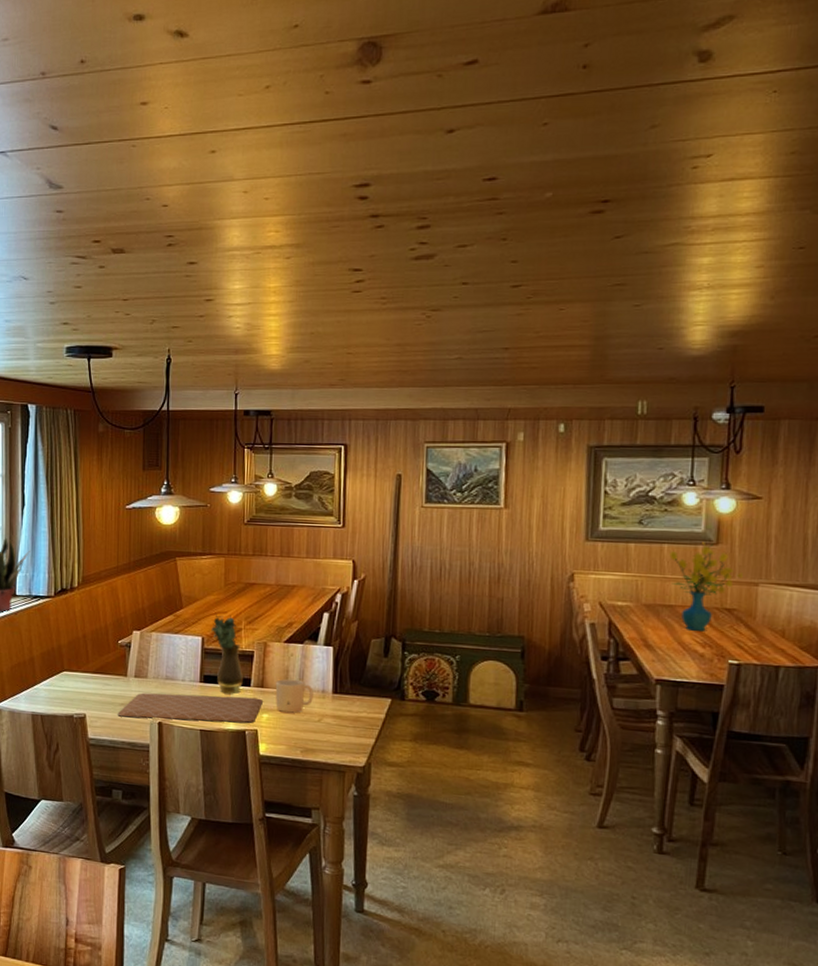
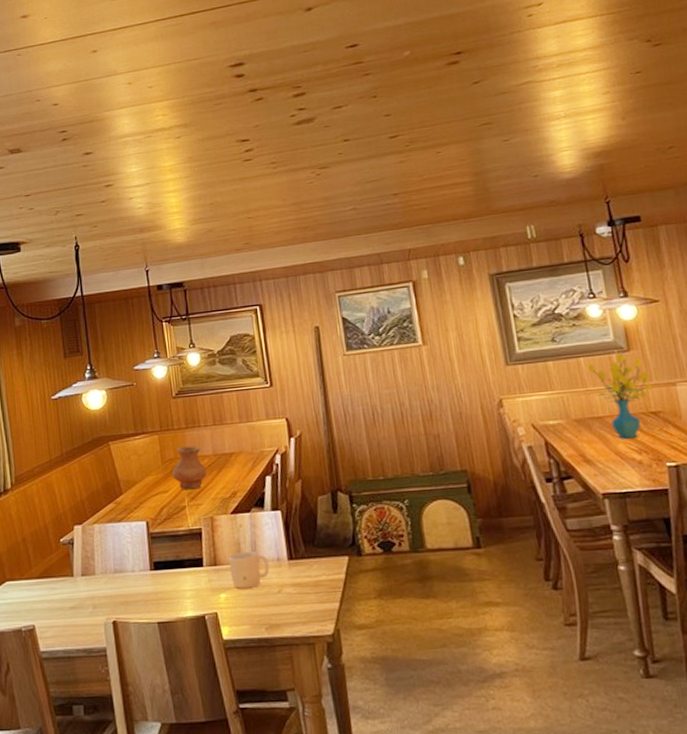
placemat: present [117,692,263,723] -> none [68,577,218,622]
vase: present [211,613,243,695] -> none [155,494,195,579]
vase: none [233,572,267,615] -> present [172,445,207,490]

